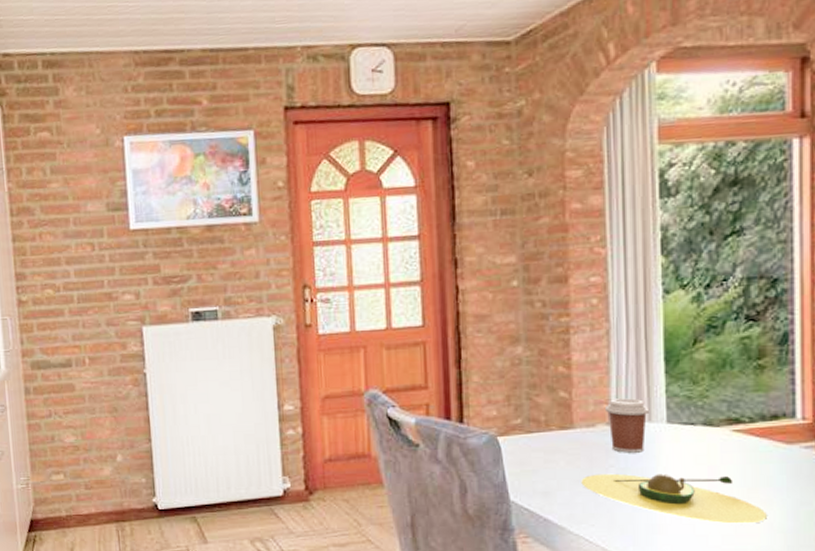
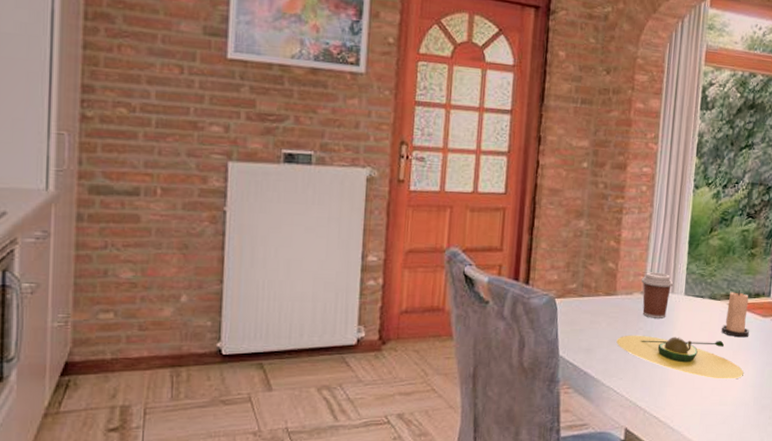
candle: none [727,412,770,472] -> present [722,290,750,338]

